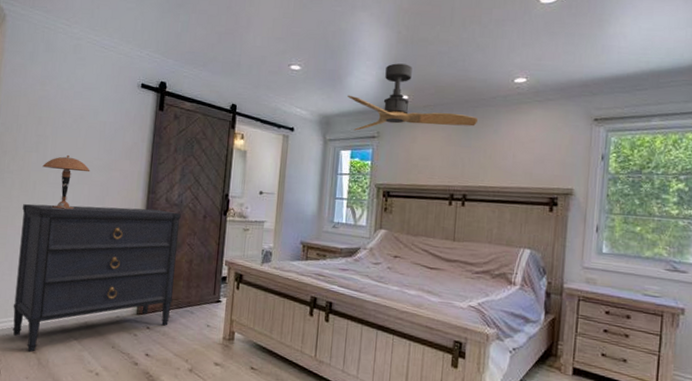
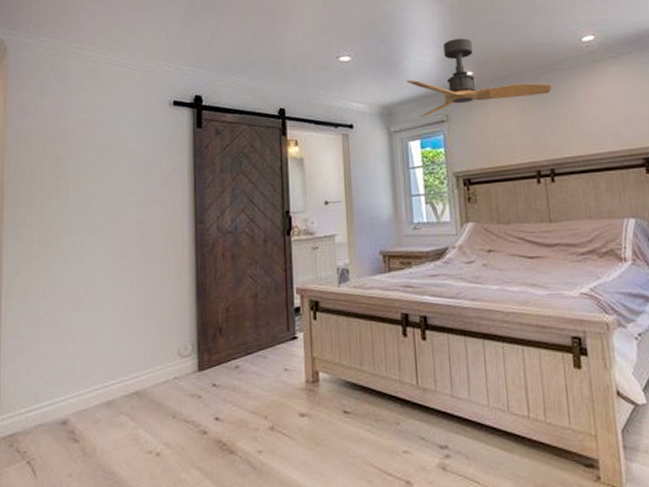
dresser: present [13,203,181,353] -> none [44,241,240,443]
table lamp: present [42,154,90,210] -> none [65,194,124,260]

